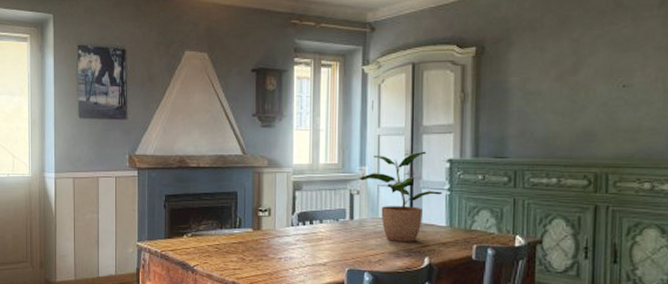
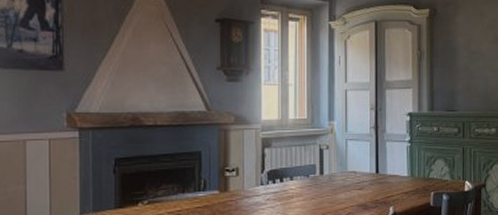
potted plant: present [360,151,443,242] -> none [329,105,404,194]

